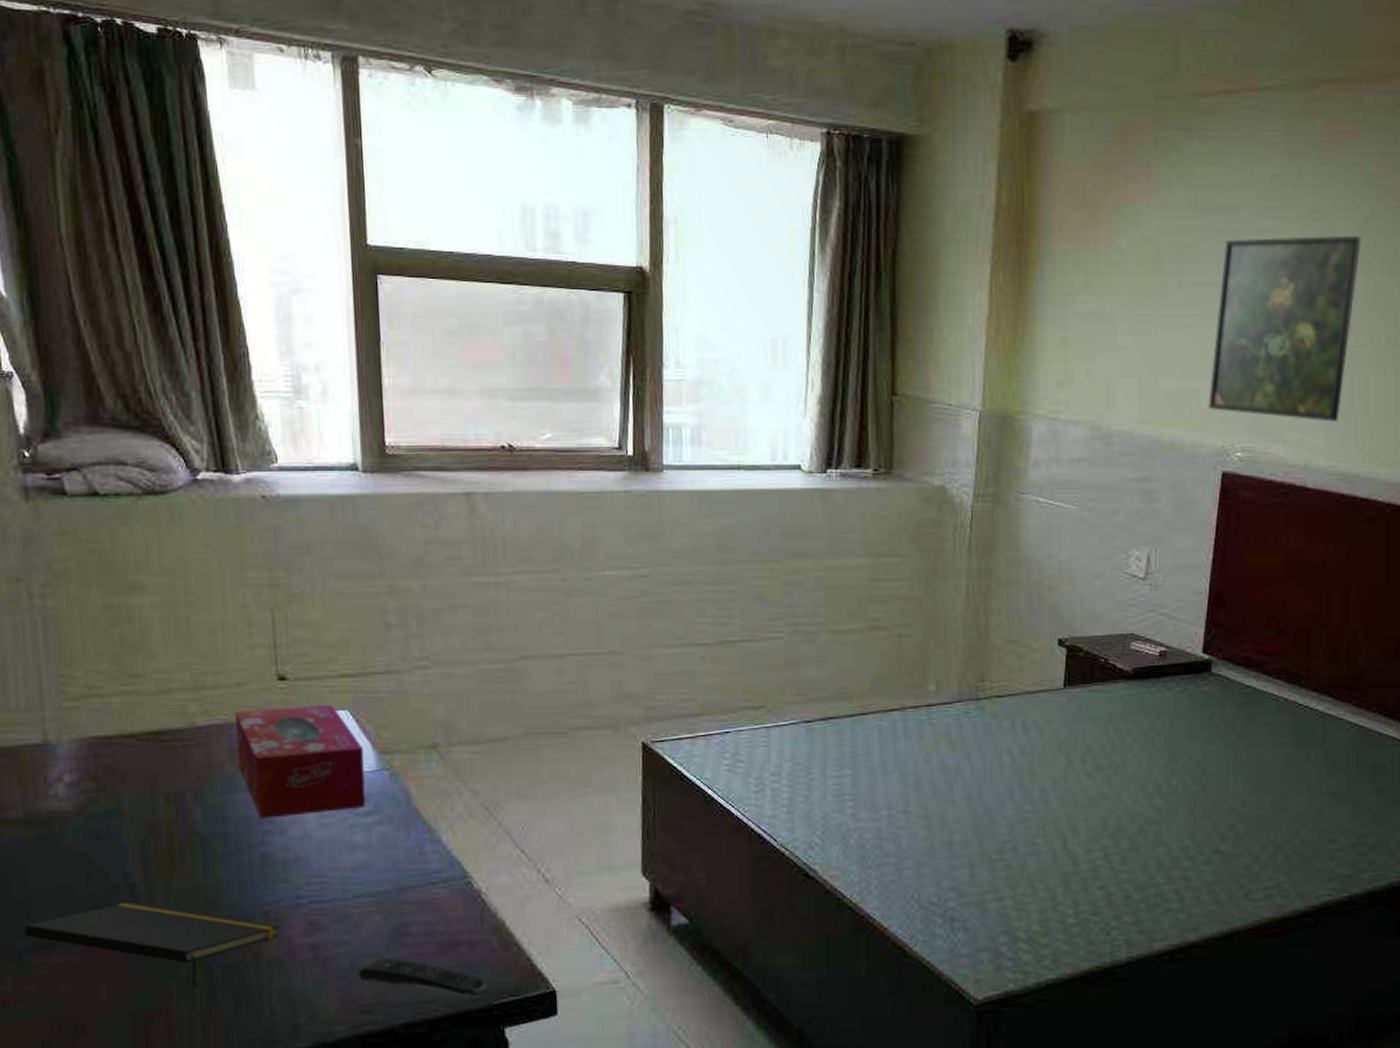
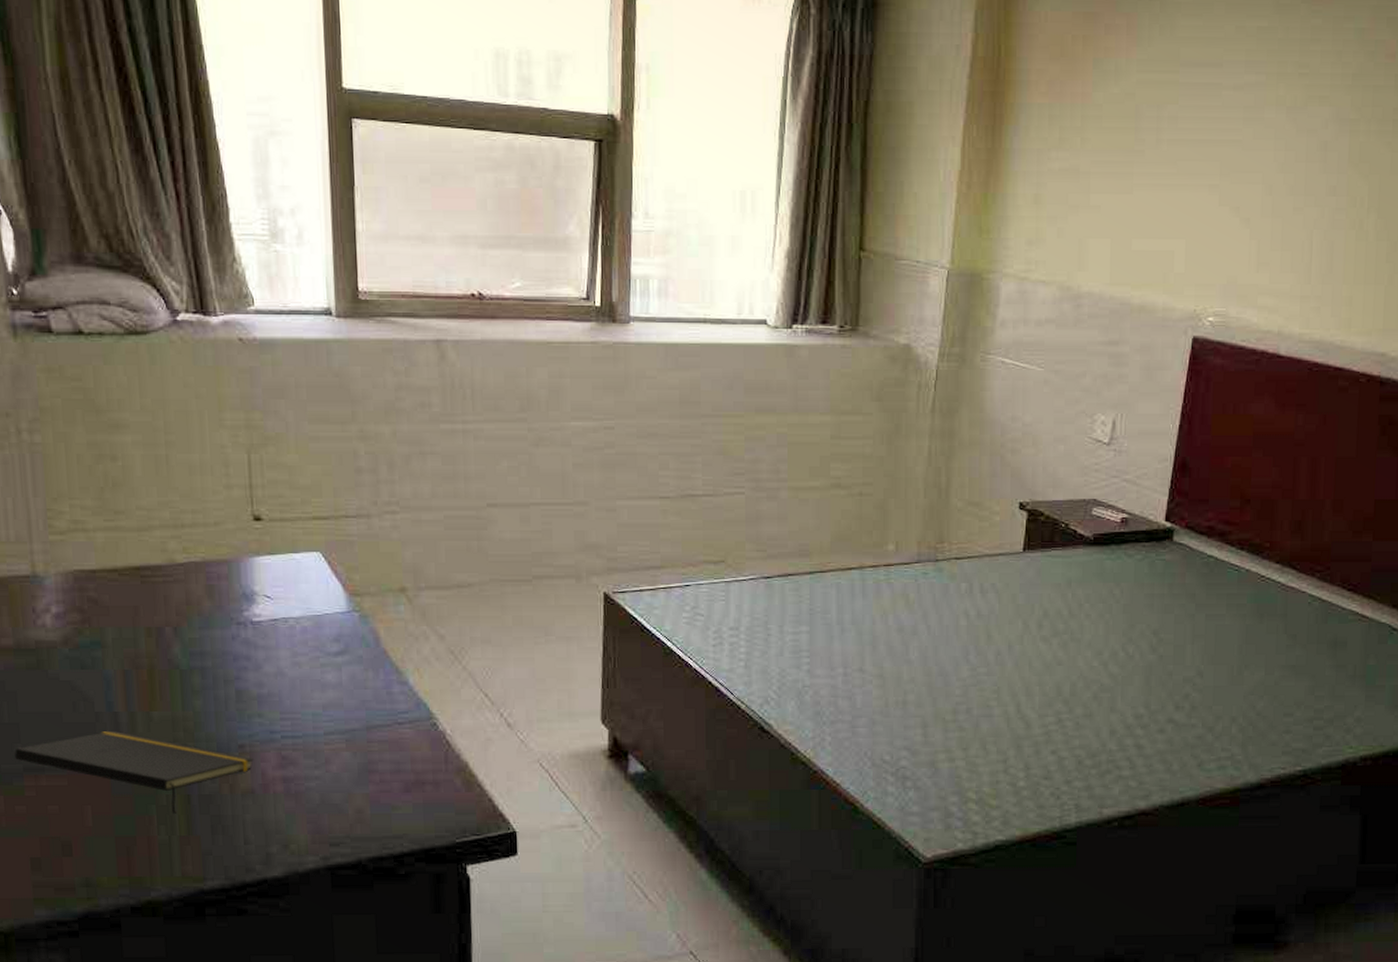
tissue box: present [235,704,366,818] -> none [213,545,337,655]
remote control: present [358,957,487,996] -> none [327,793,450,833]
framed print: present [1208,235,1361,422] -> none [1182,93,1348,287]

